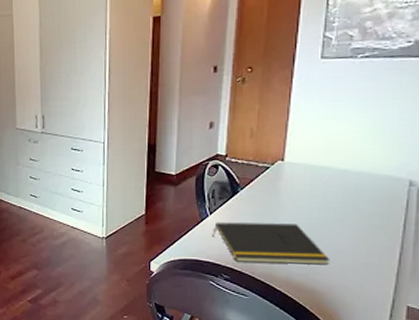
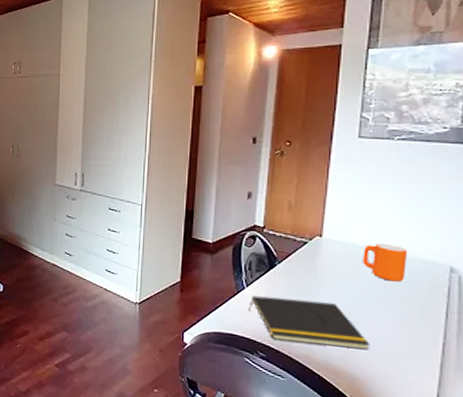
mug: none [324,162,369,199] -> present [363,242,408,282]

